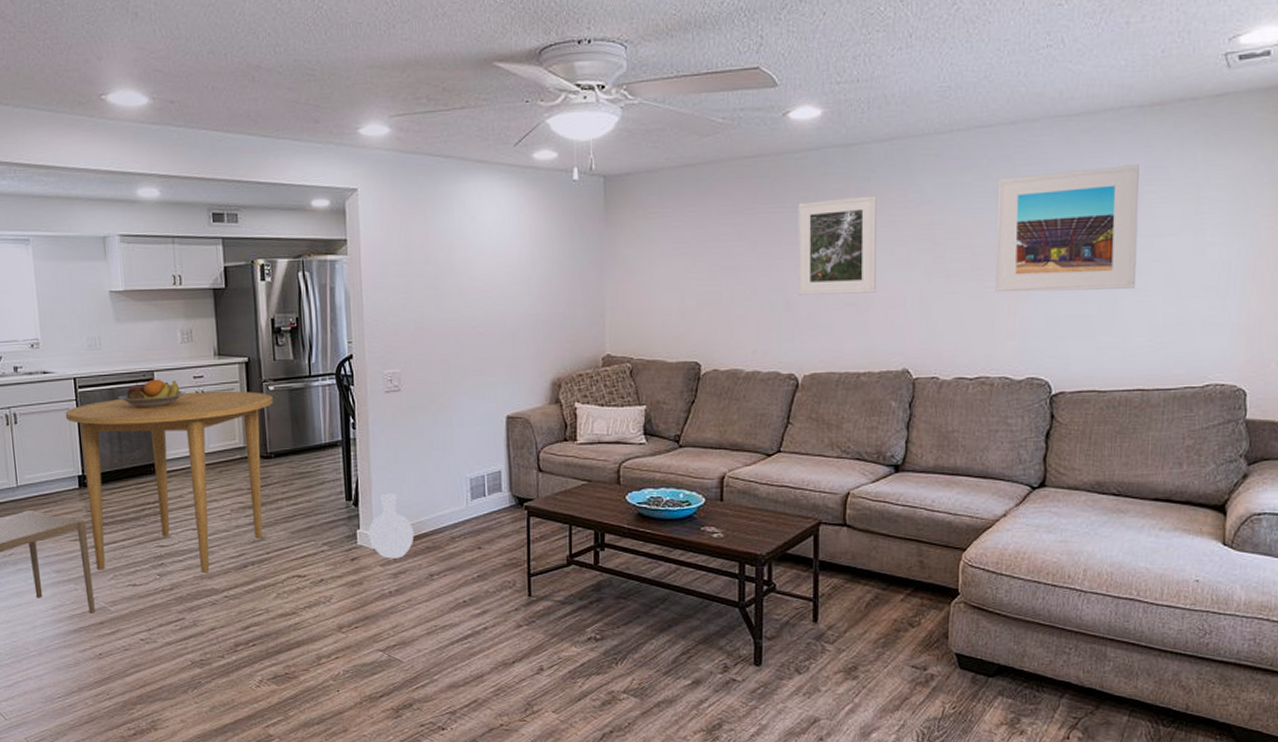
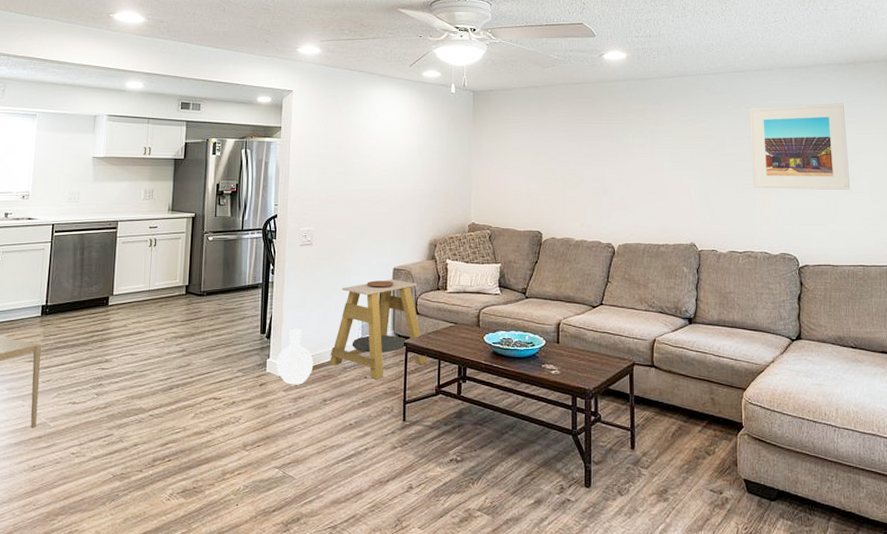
dining table: present [65,391,274,573] -> none [40,239,211,394]
fruit bowl: present [118,379,186,409] -> none [86,227,142,251]
side table: none [433,430,555,551] -> present [330,279,428,380]
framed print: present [798,195,877,295] -> none [611,115,669,185]

